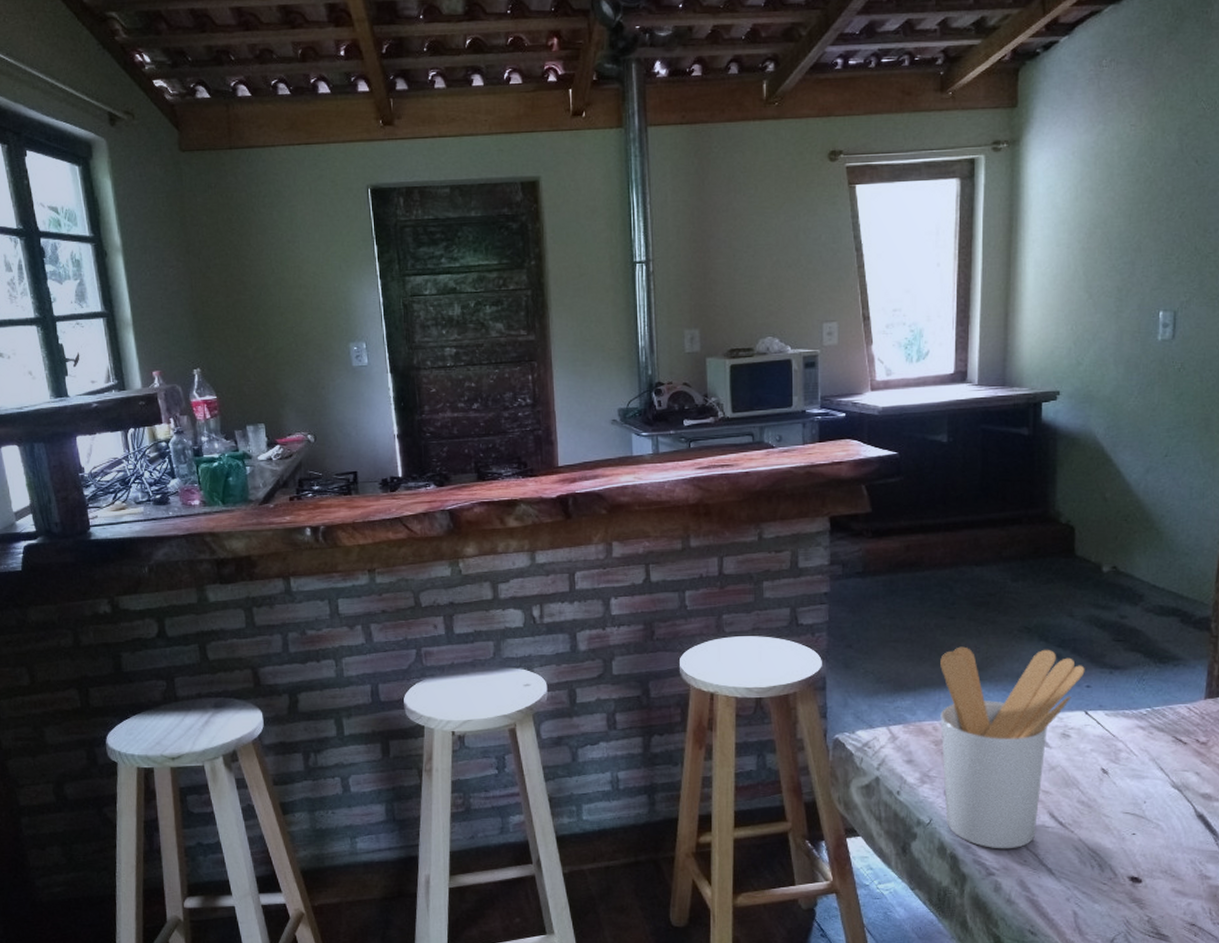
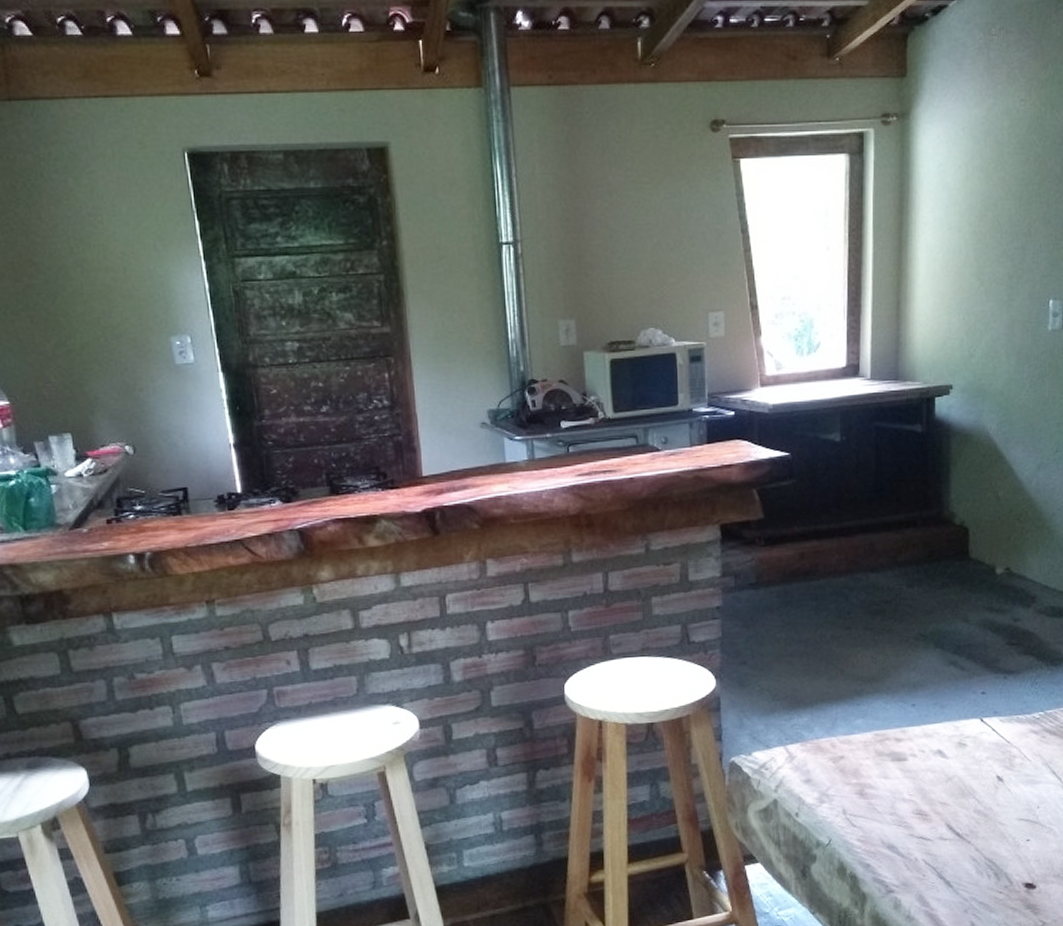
utensil holder: present [940,646,1085,849] -> none [837,656,980,866]

